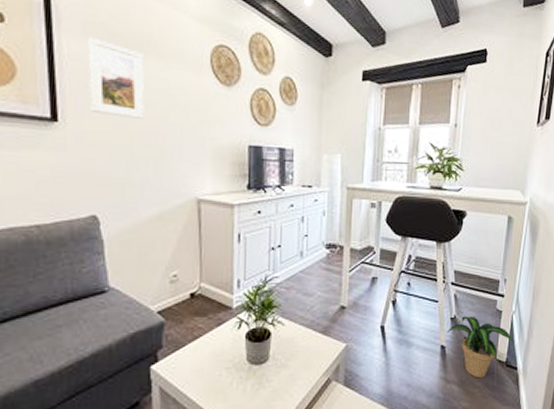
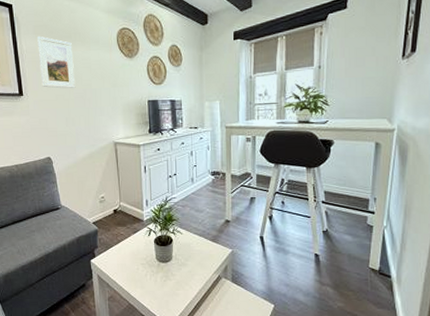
potted plant: present [447,316,515,378] -> none [320,229,387,283]

